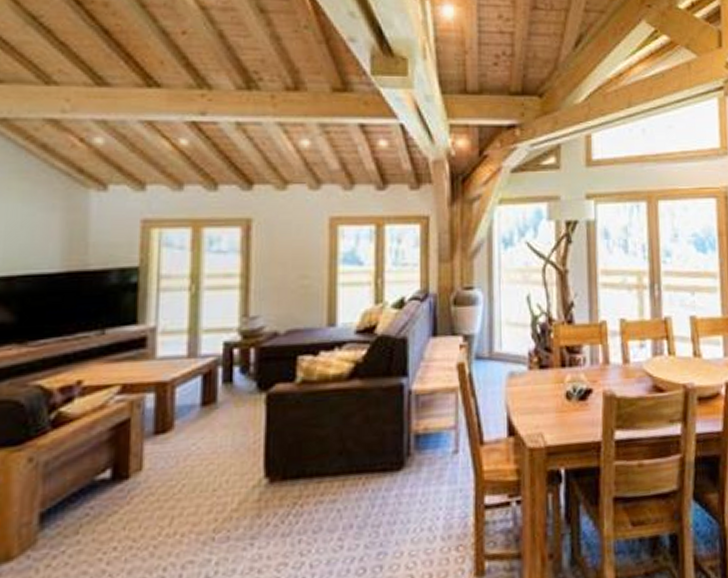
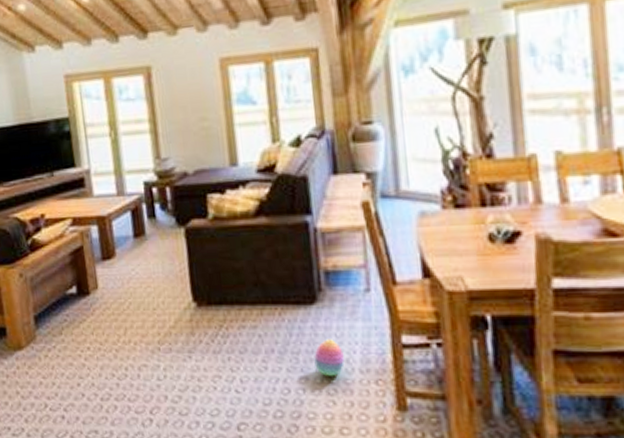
stacking toy: none [395,506,427,548] -> present [314,339,345,376]

